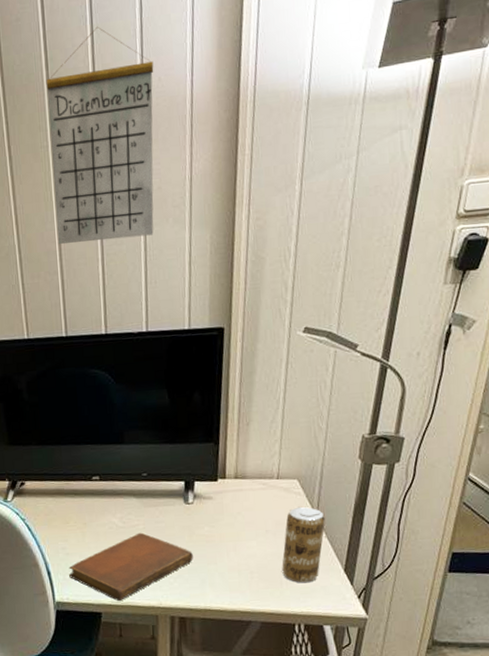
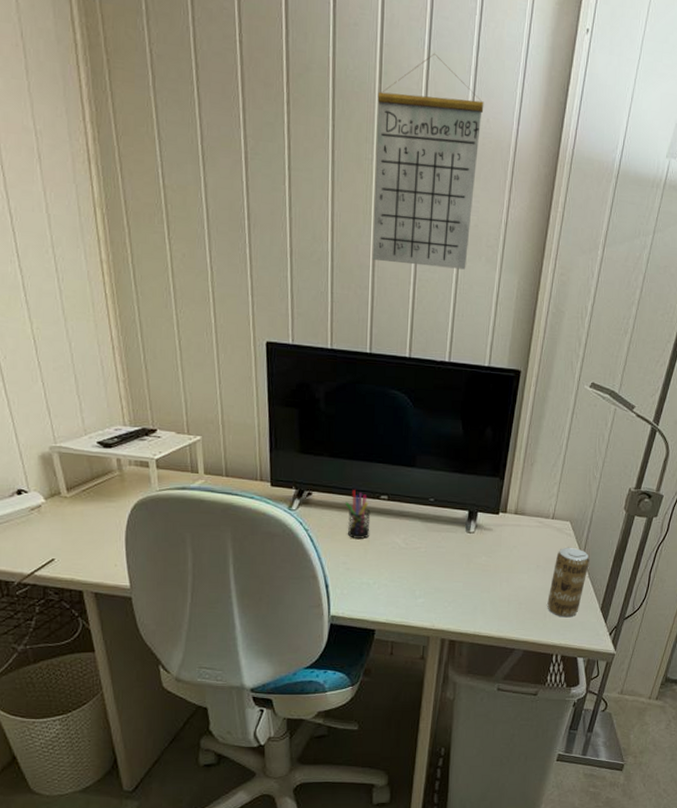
pen holder: none [58,474,86,523] -> present [345,490,371,539]
notebook: present [69,532,193,602] -> none [347,555,469,621]

